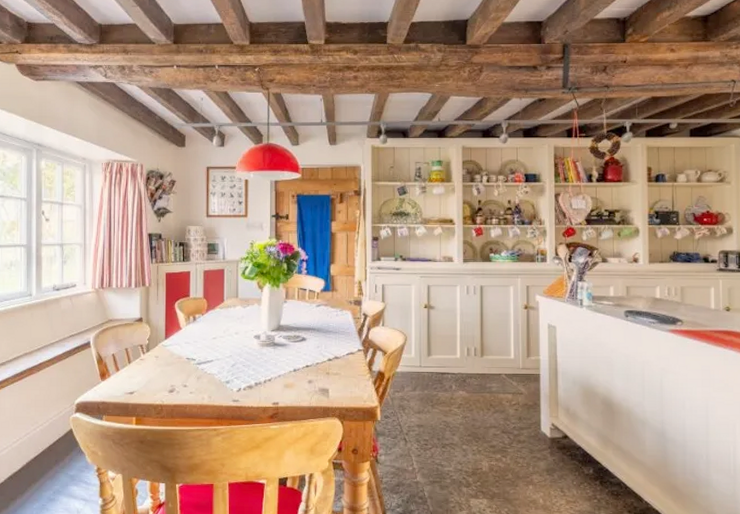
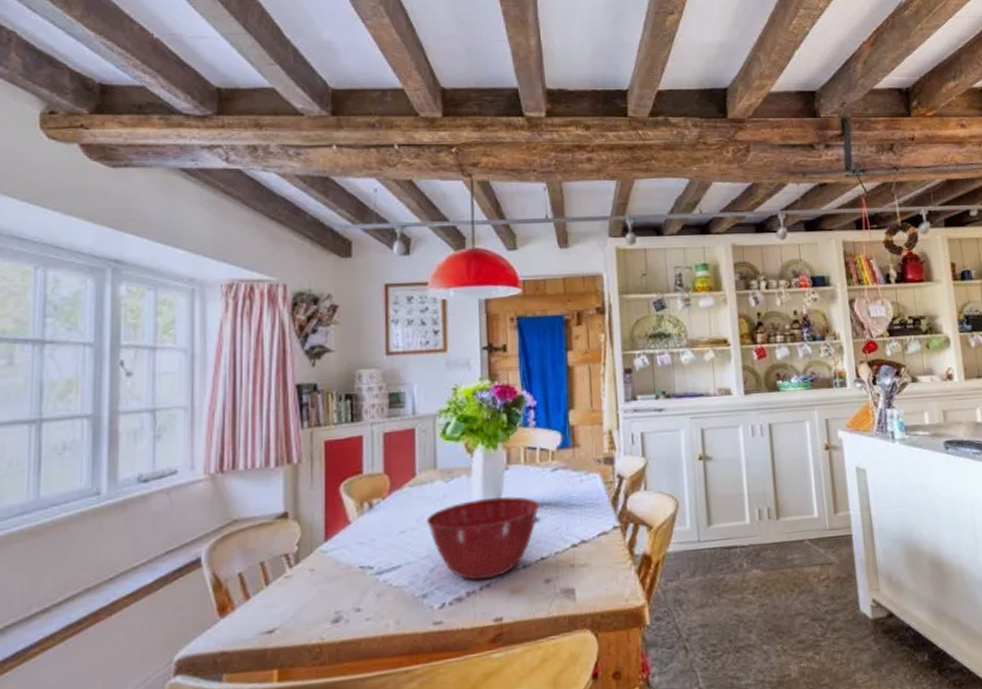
mixing bowl: none [230,320,307,376] -> present [426,496,539,581]

